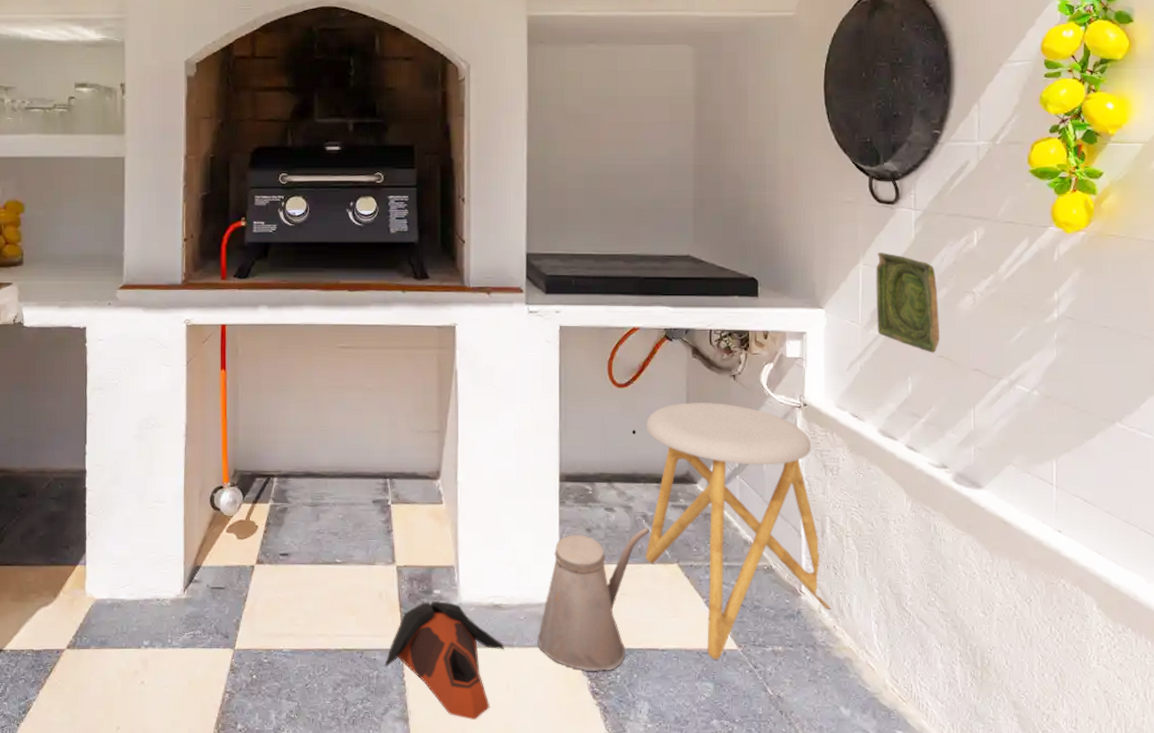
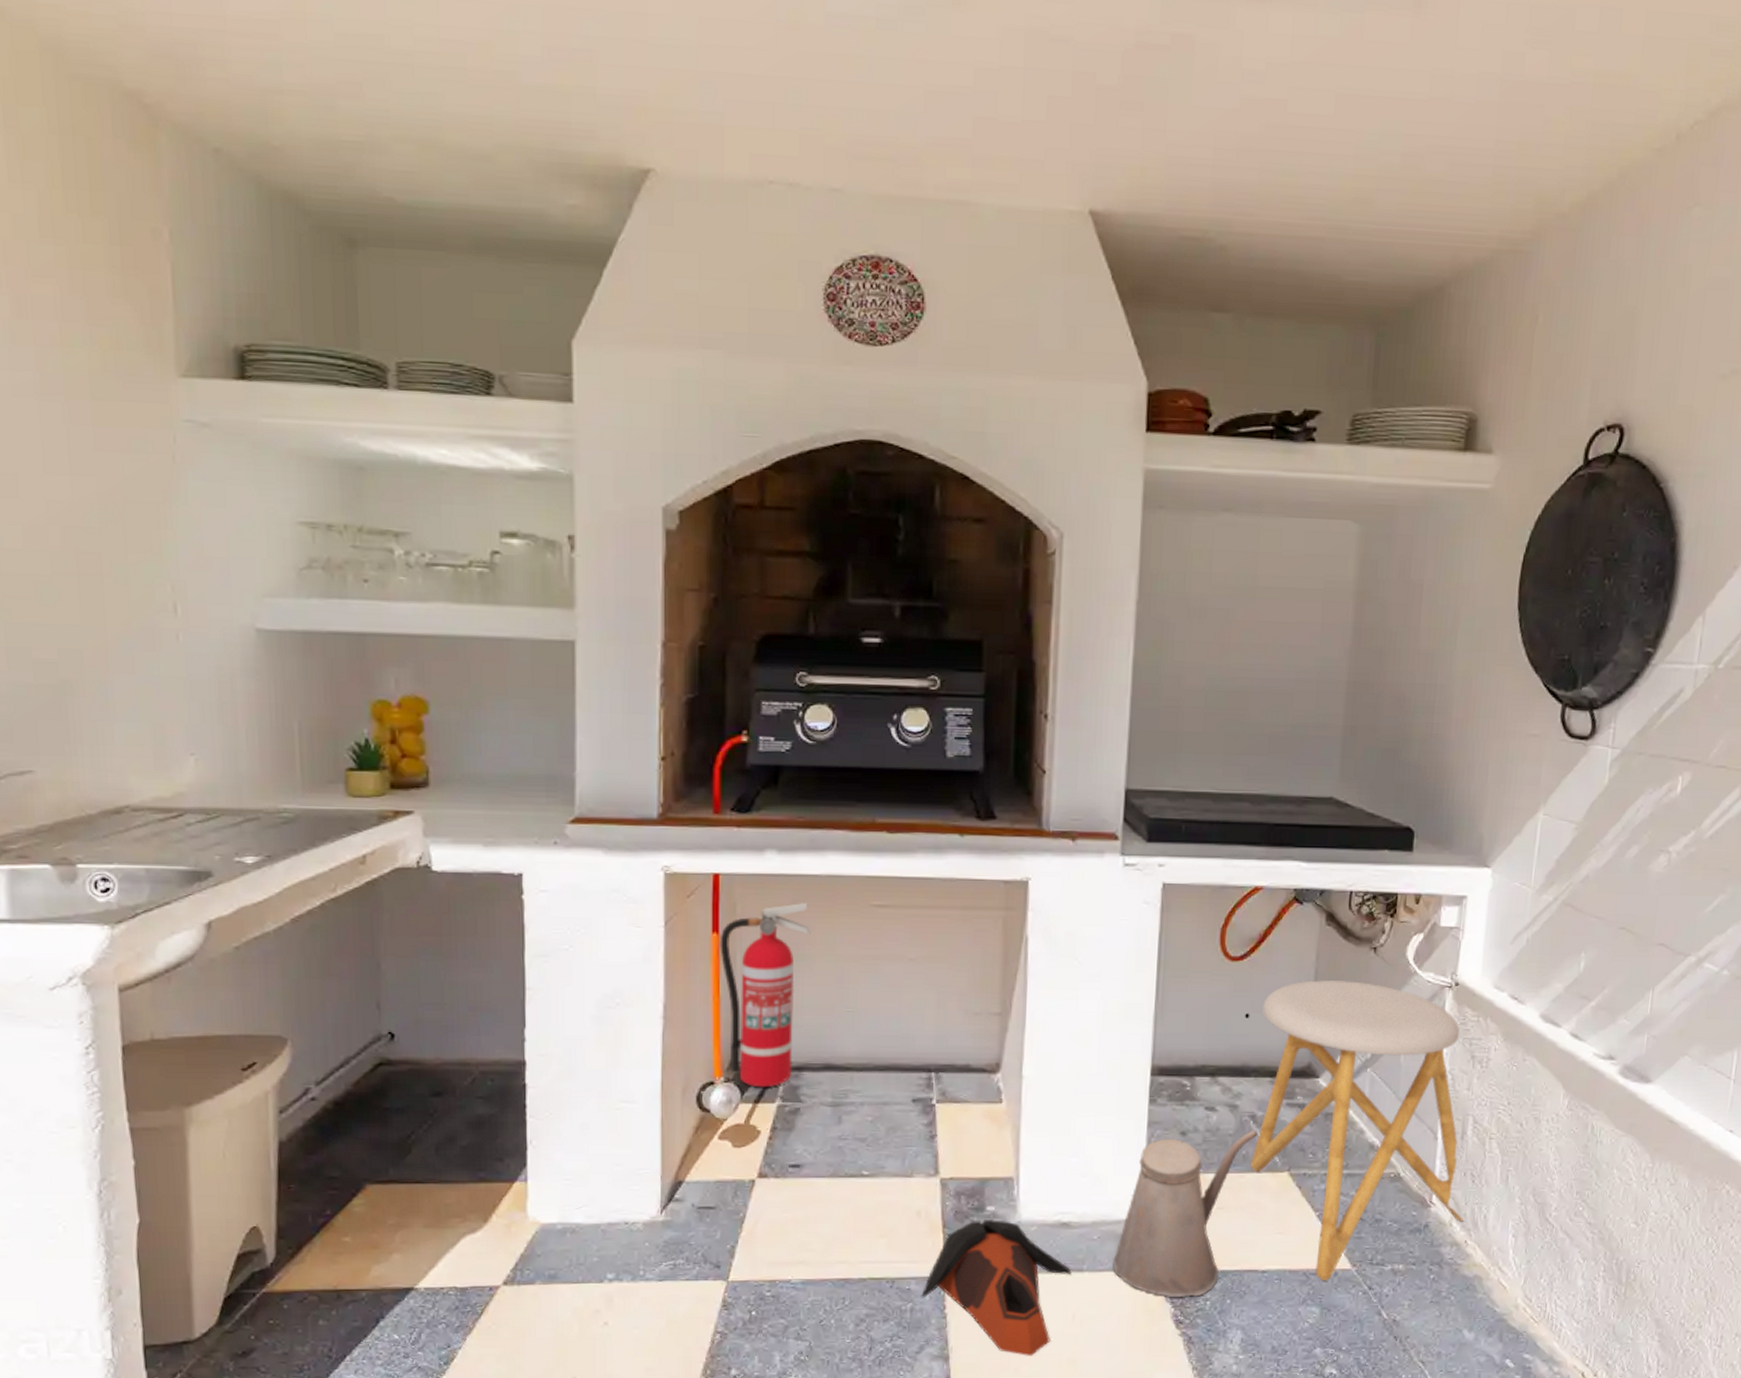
fire extinguisher: none [226,345,293,491] -> present [719,902,811,1088]
ceramic tile: present [876,252,940,353] -> none [1551,799,1628,924]

